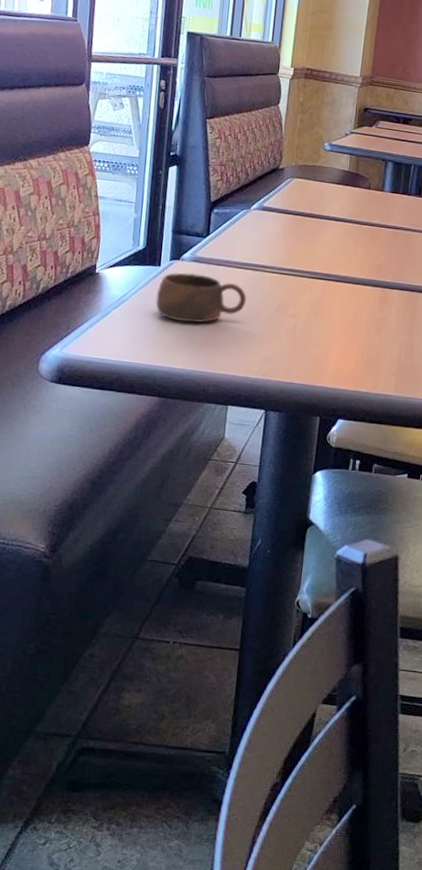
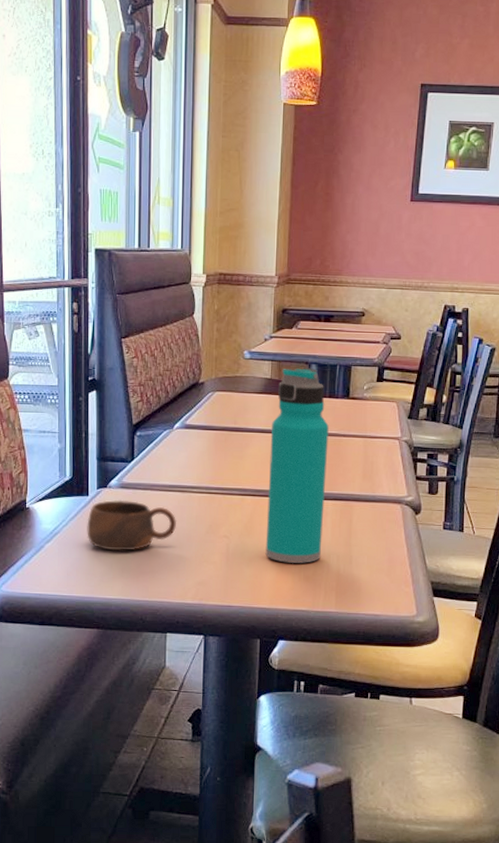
water bottle: none [331,163,400,348] -> present [265,367,329,563]

